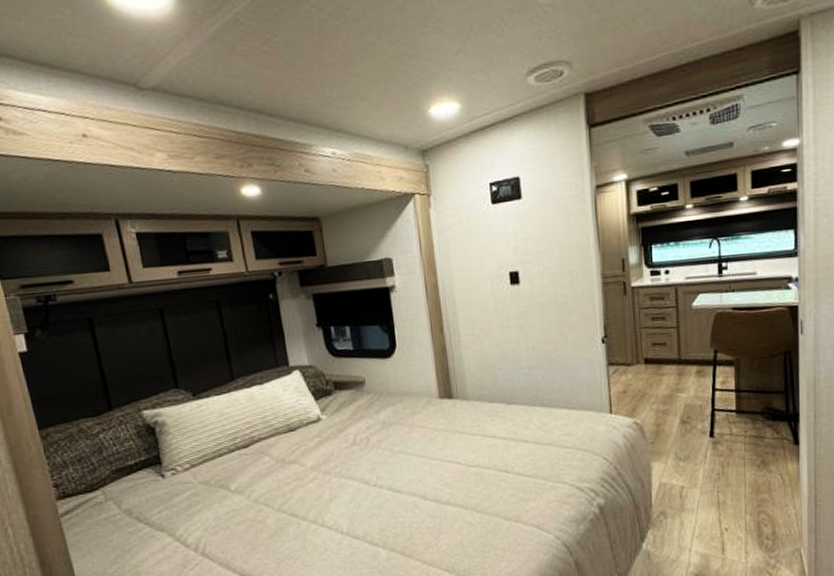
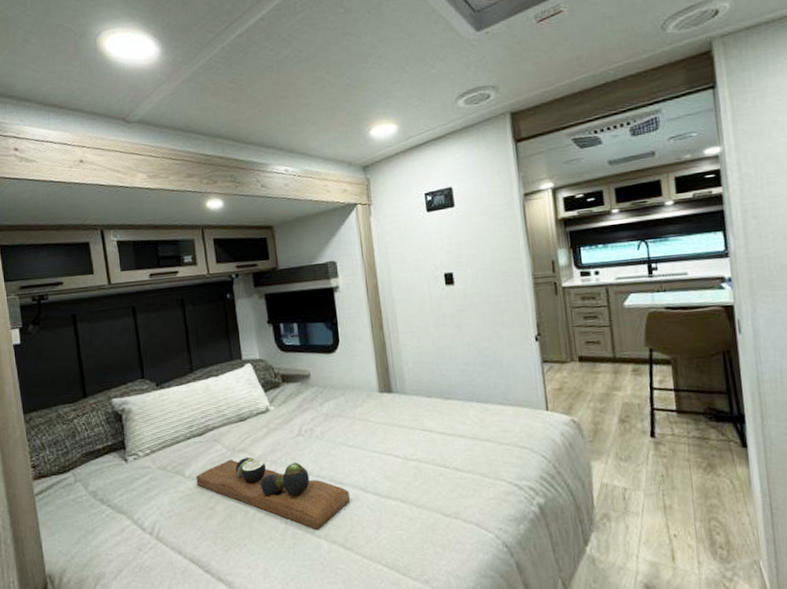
decorative tray: none [242,468,410,539] -> present [196,457,351,530]

